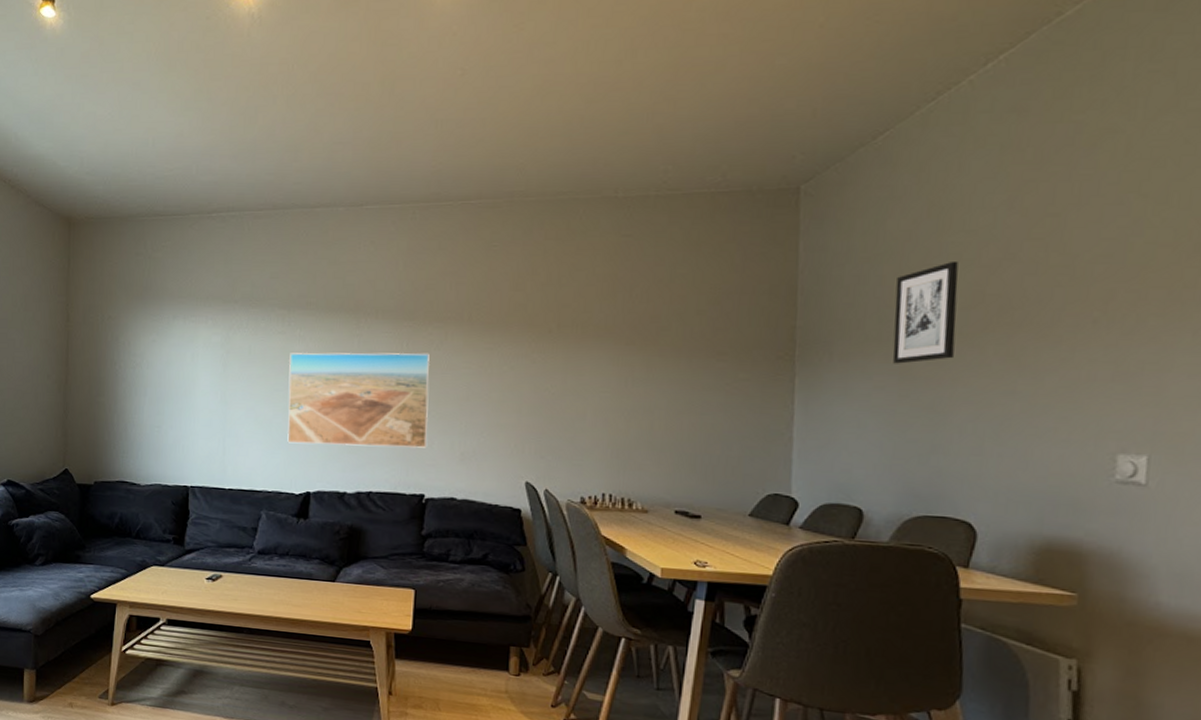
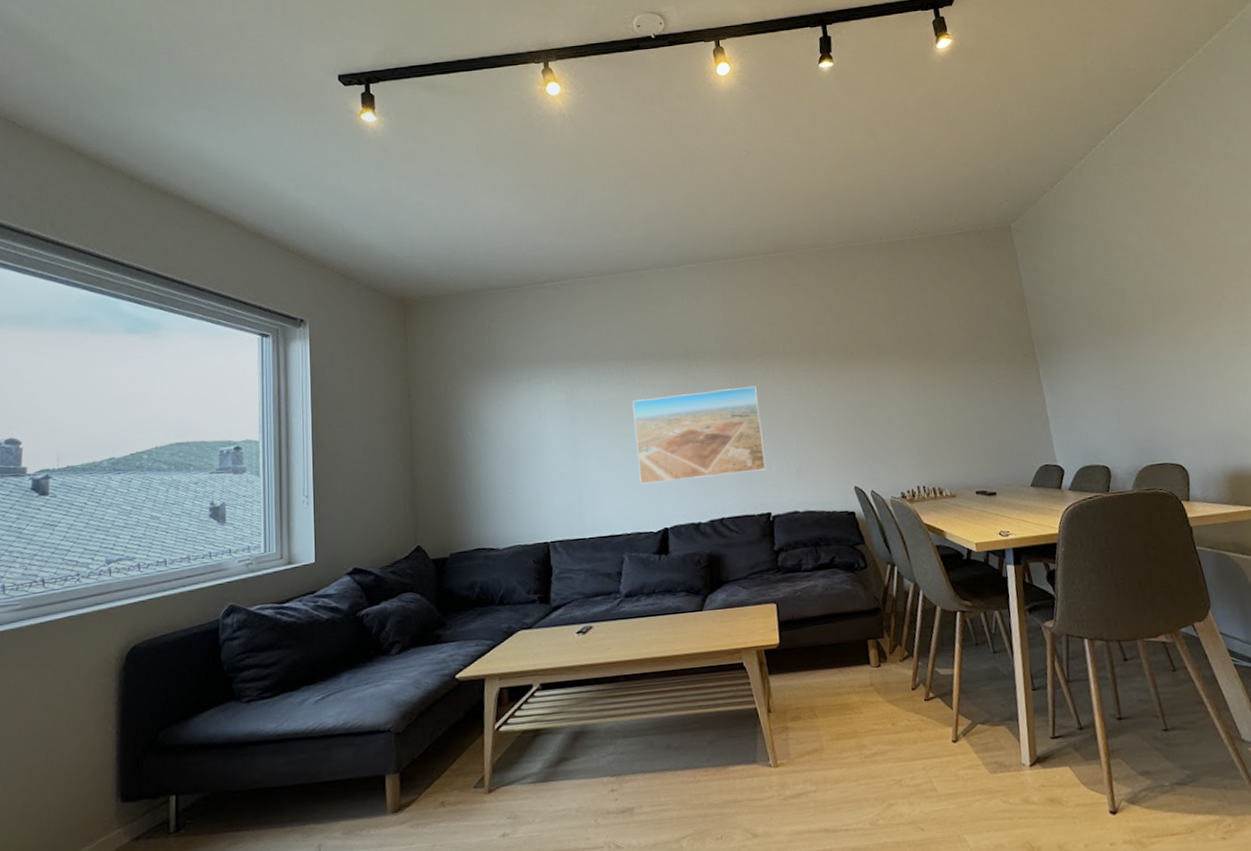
wall art: present [892,260,959,364] -> none [1090,270,1140,350]

